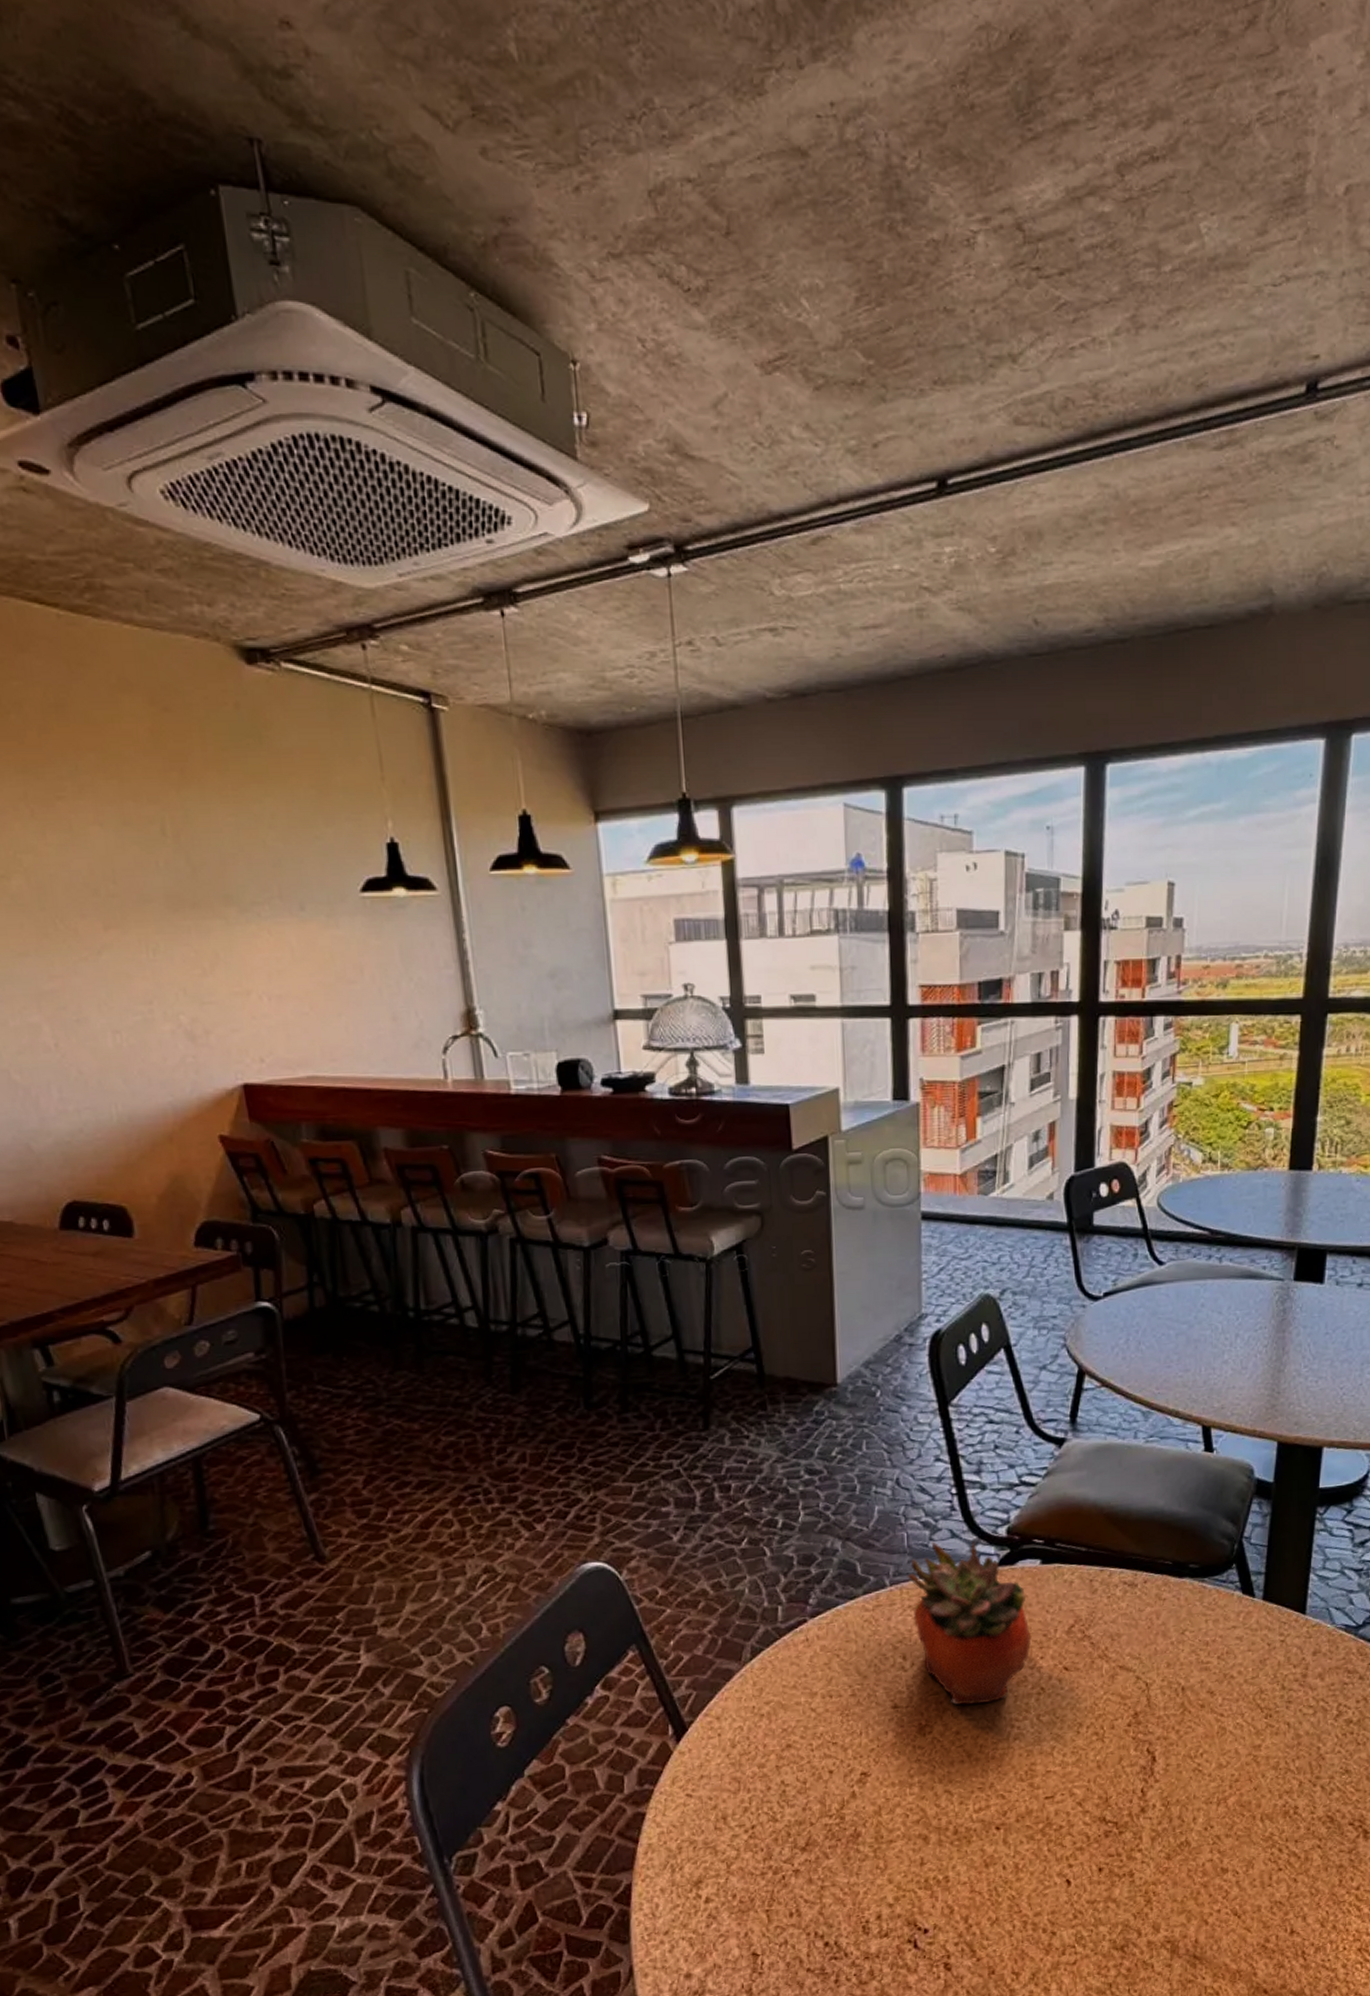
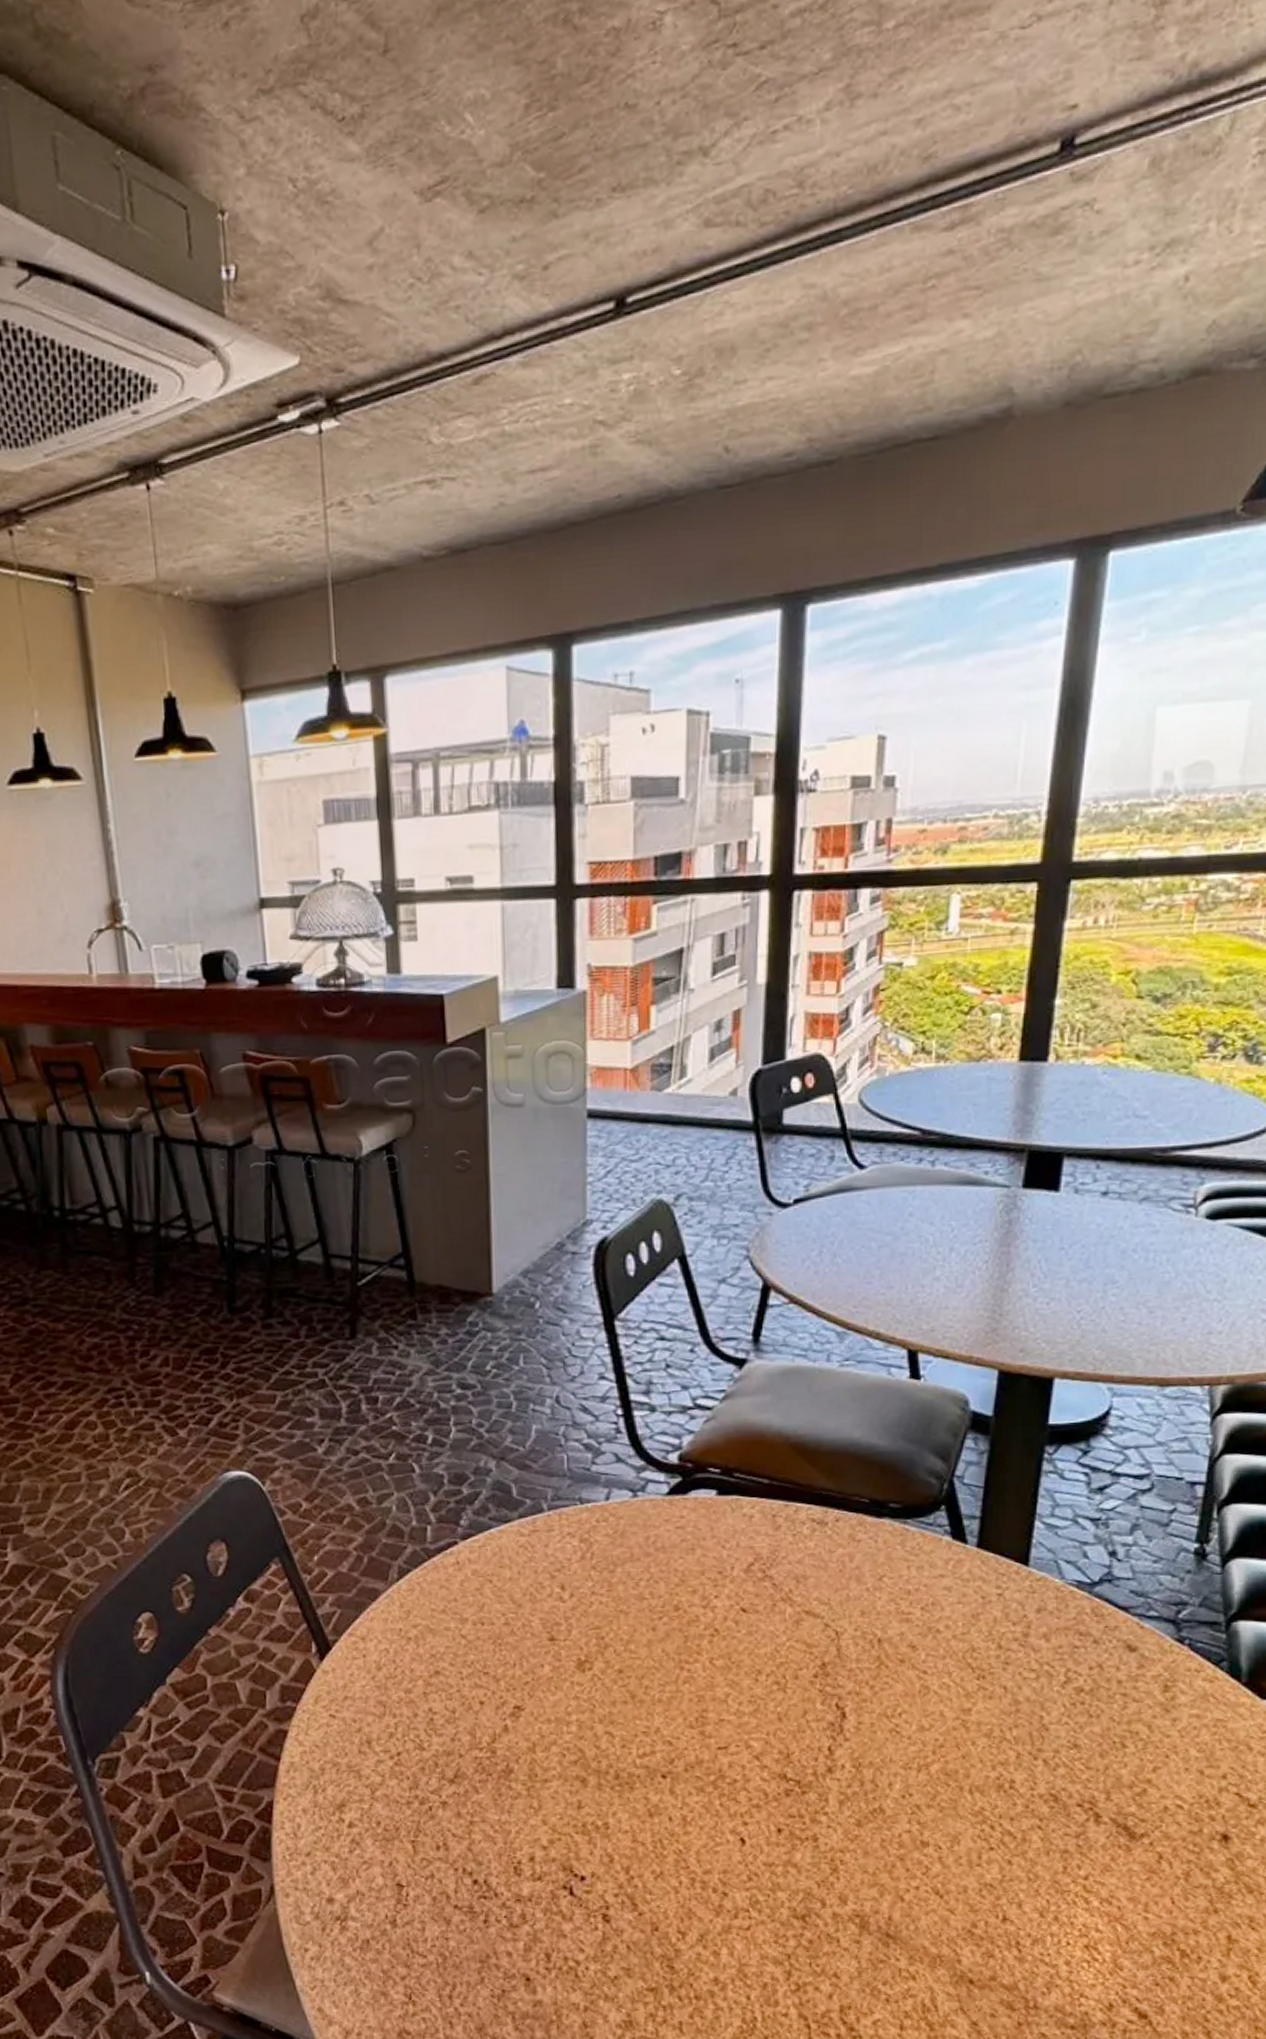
succulent planter: present [907,1540,1032,1705] -> none [567,1465,705,1642]

